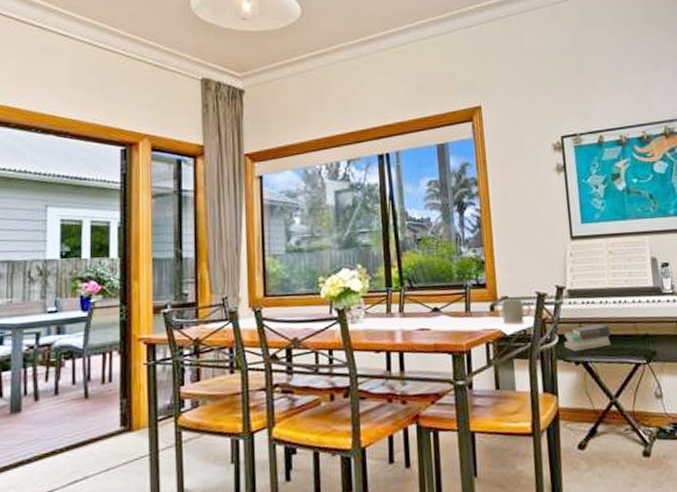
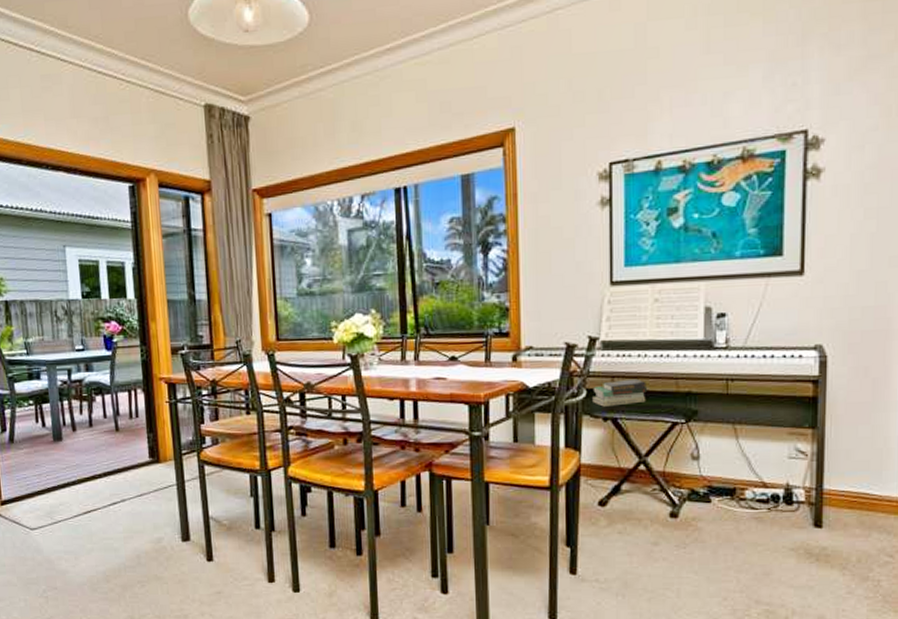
mug: present [501,298,531,325] -> none [524,349,558,377]

